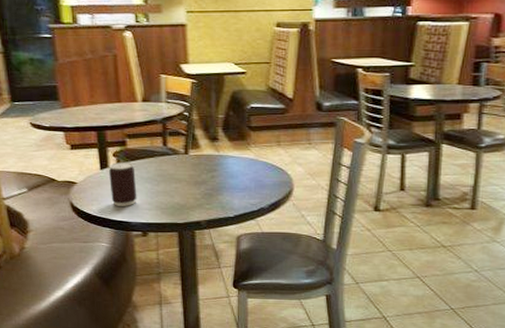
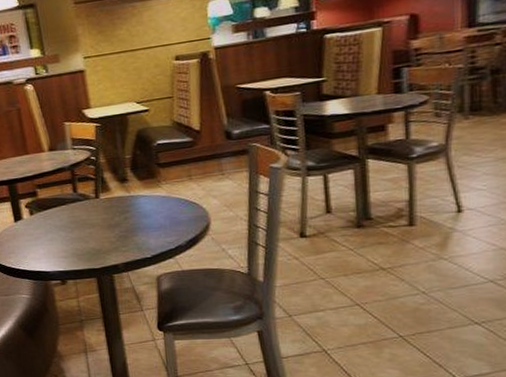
beverage can: present [109,162,137,206] -> none [23,212,53,257]

